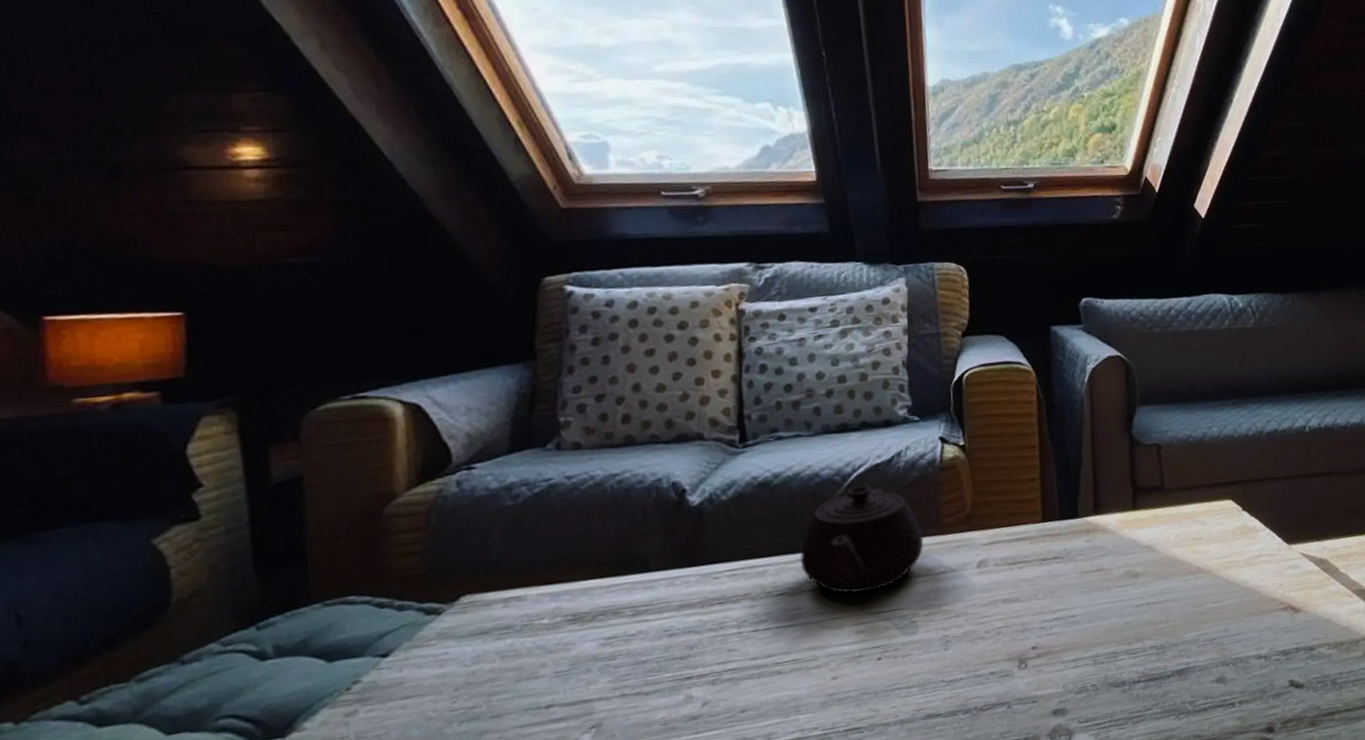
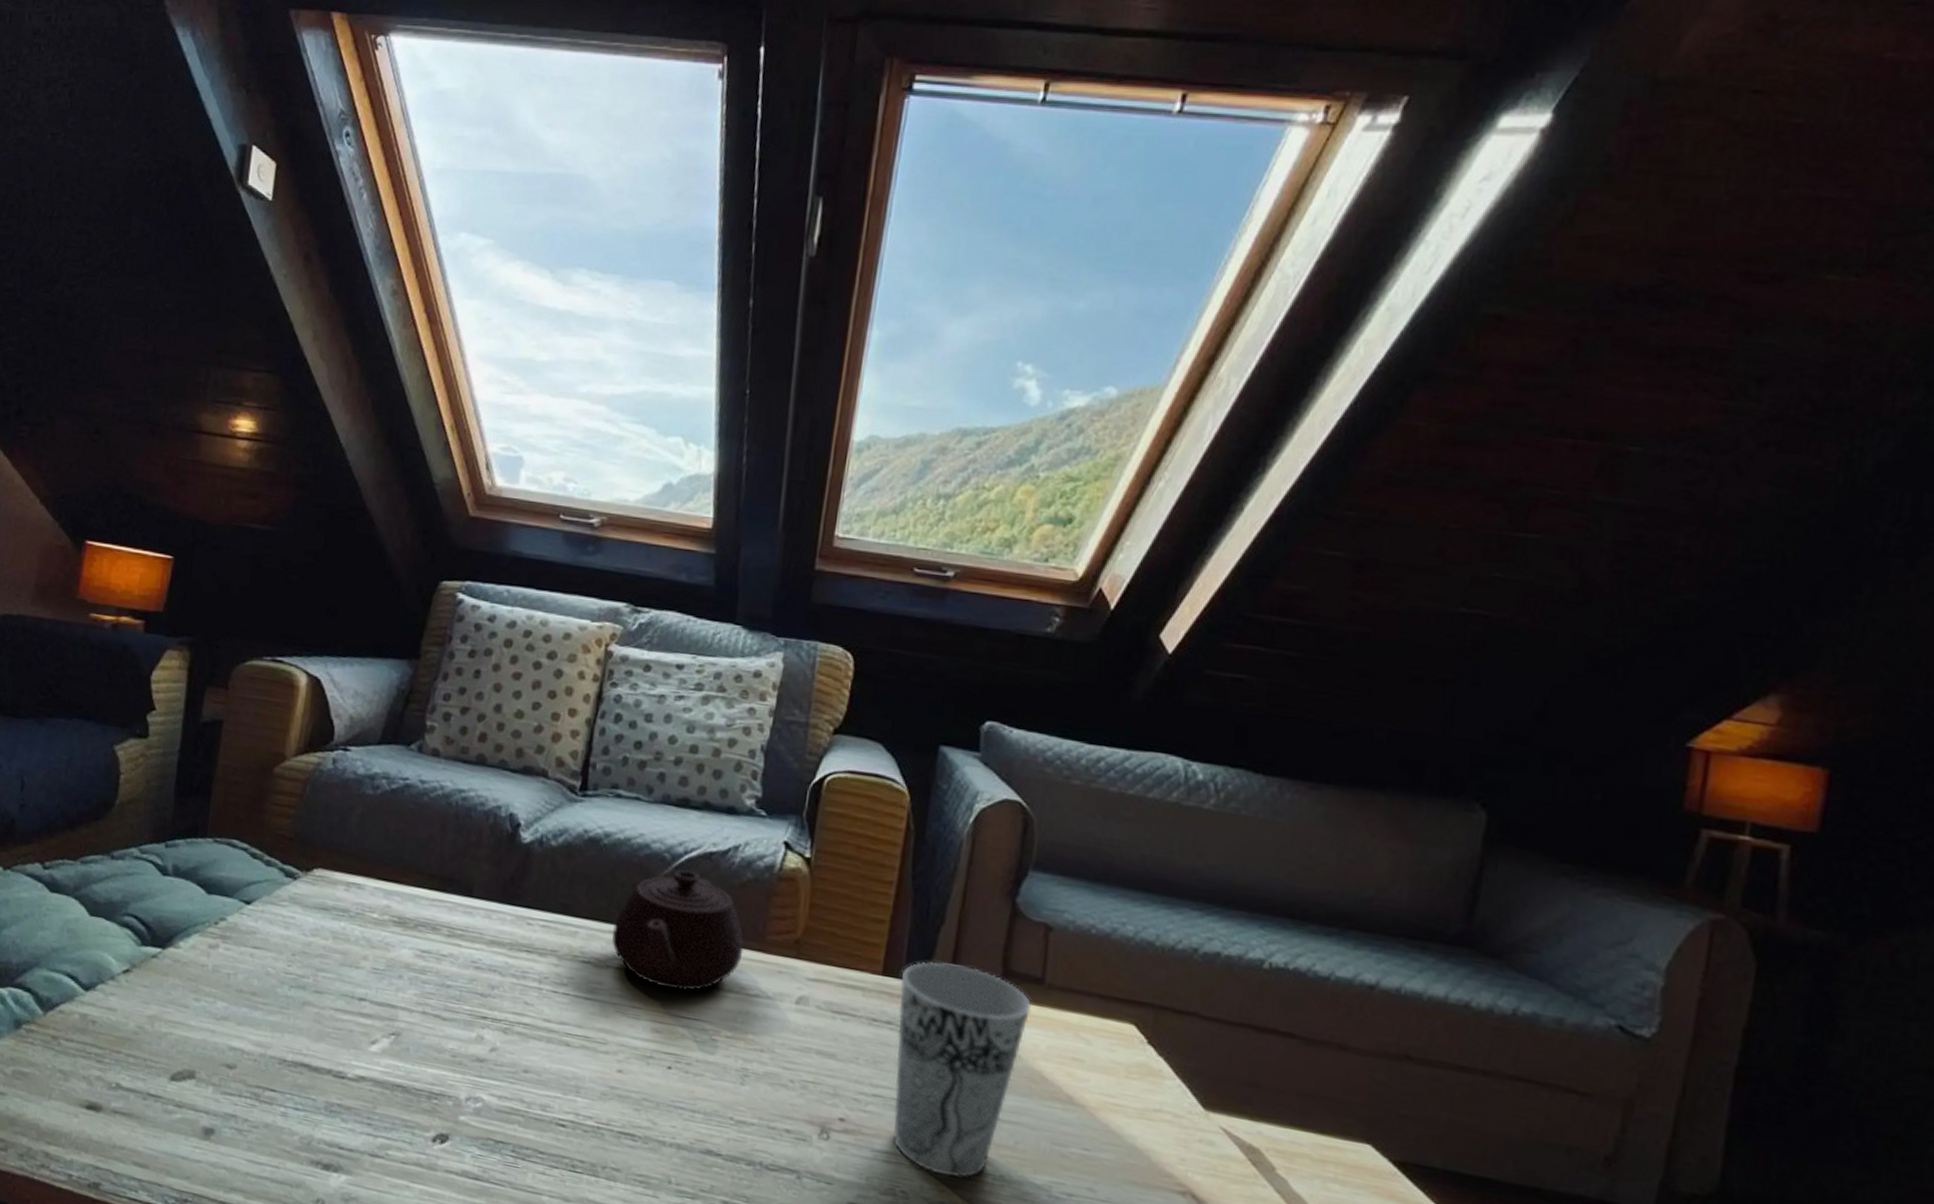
cup: none [1058,493,1159,663] -> present [892,961,1033,1179]

